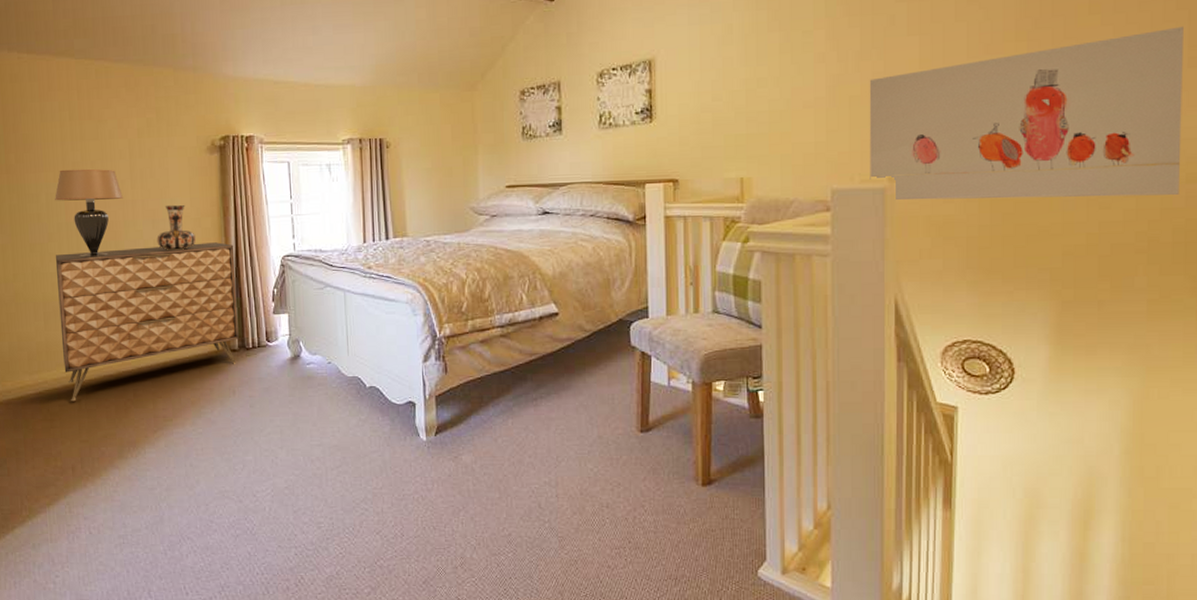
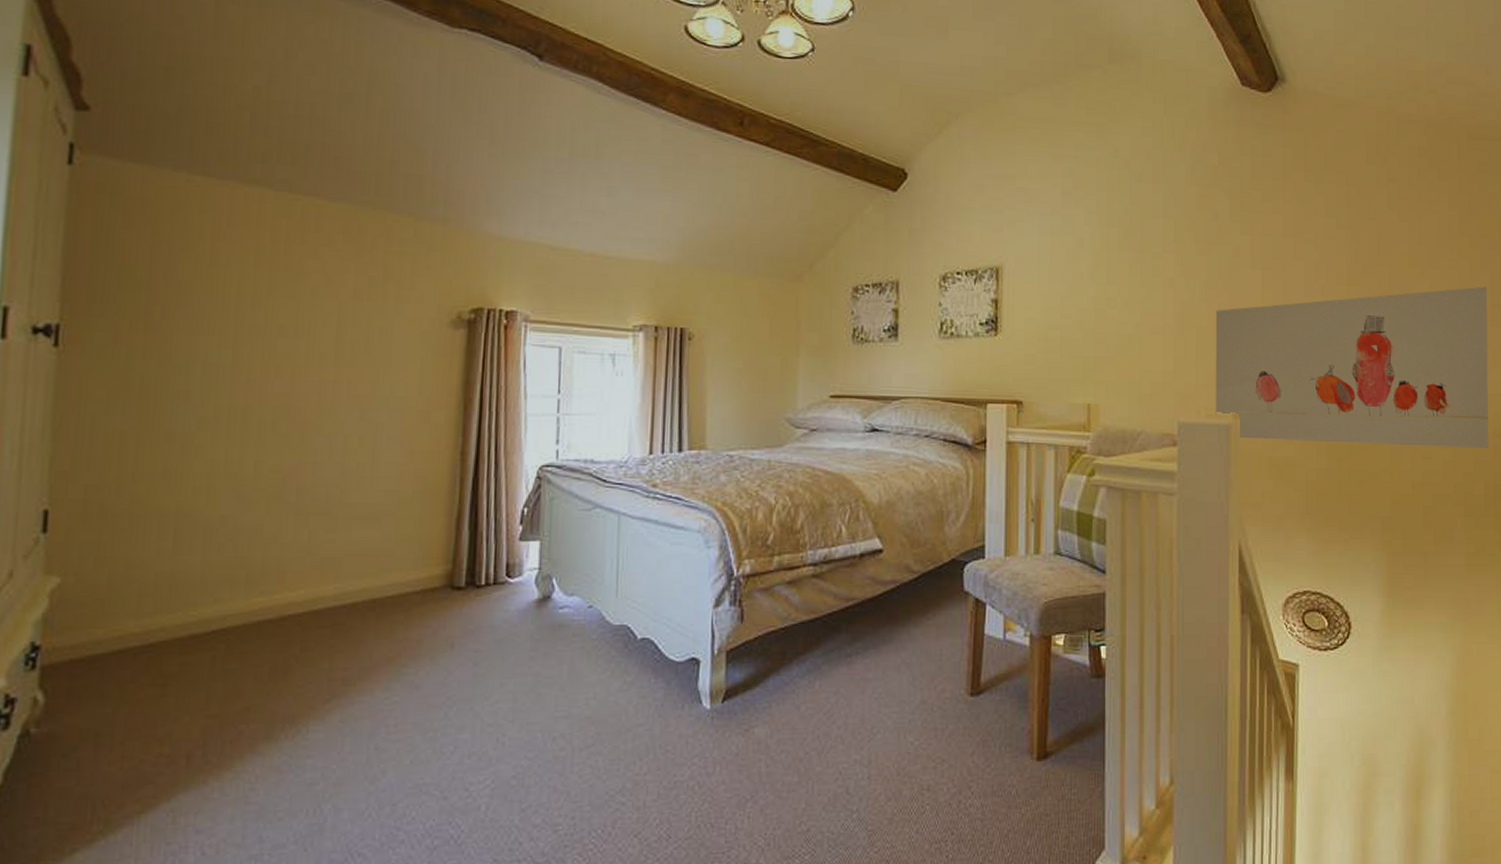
table lamp: present [55,168,123,258] -> none [215,333,321,455]
dresser: present [55,242,239,402] -> none [195,443,474,658]
decorative vase: present [157,204,196,250] -> none [363,390,421,451]

